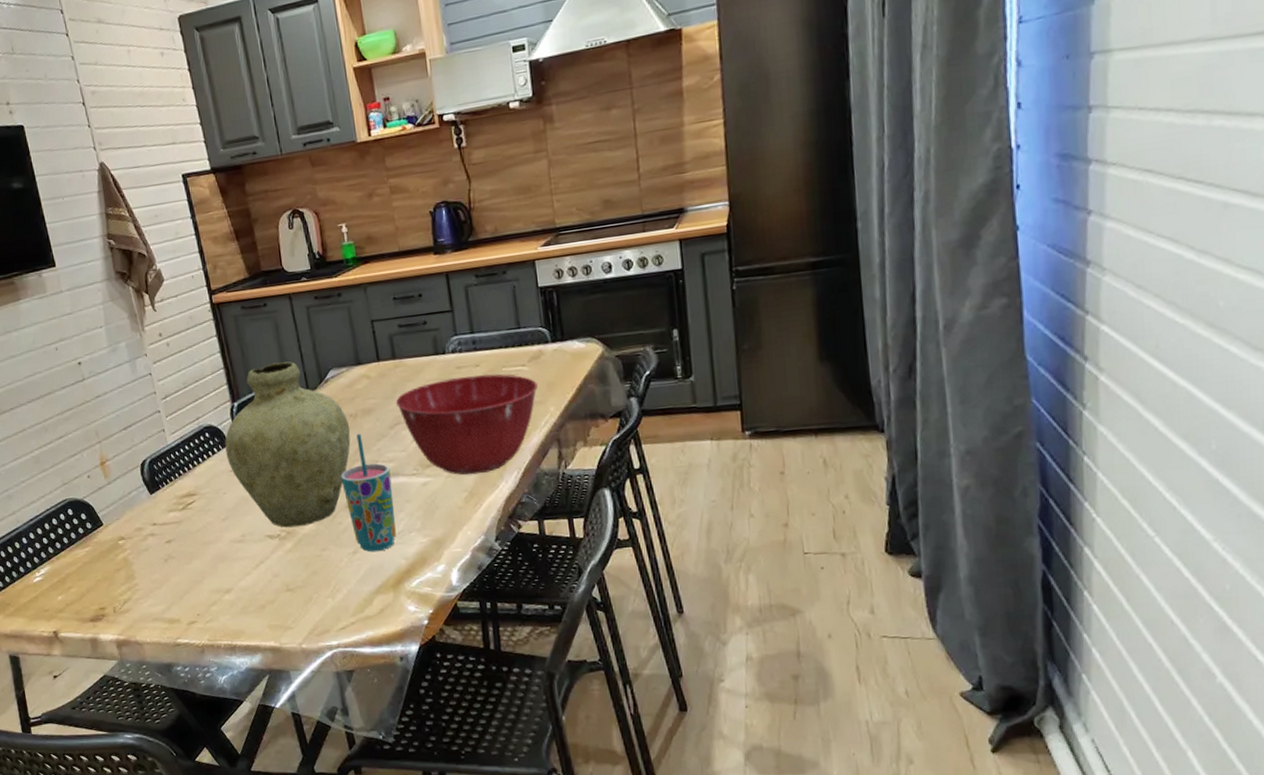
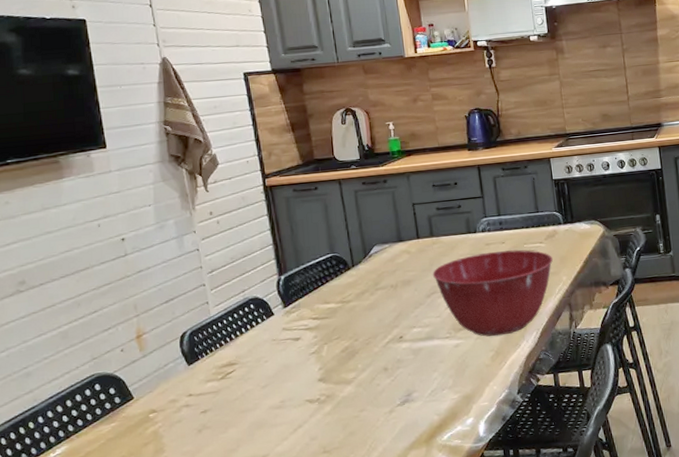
vase: present [224,361,351,528] -> none [269,238,391,392]
cup: present [341,434,397,552] -> none [380,302,430,411]

